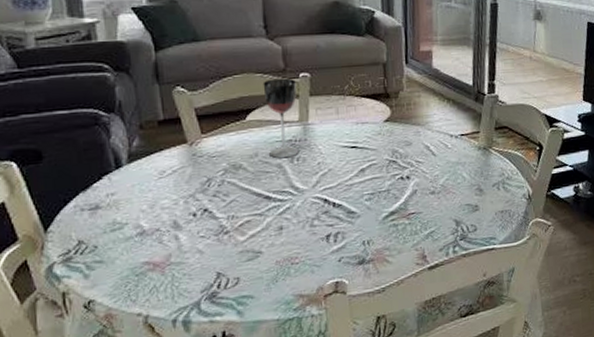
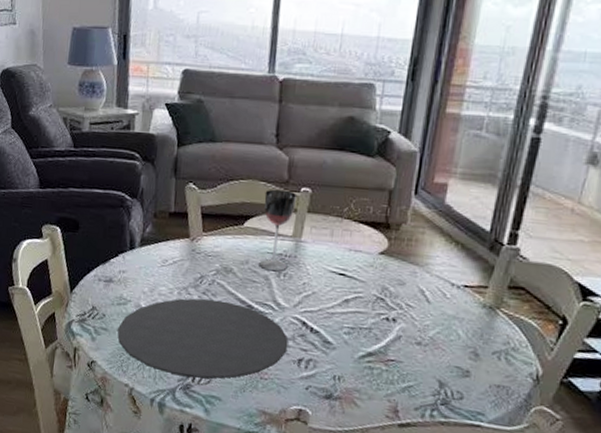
placemat: none [117,198,314,288] -> present [118,298,288,379]

